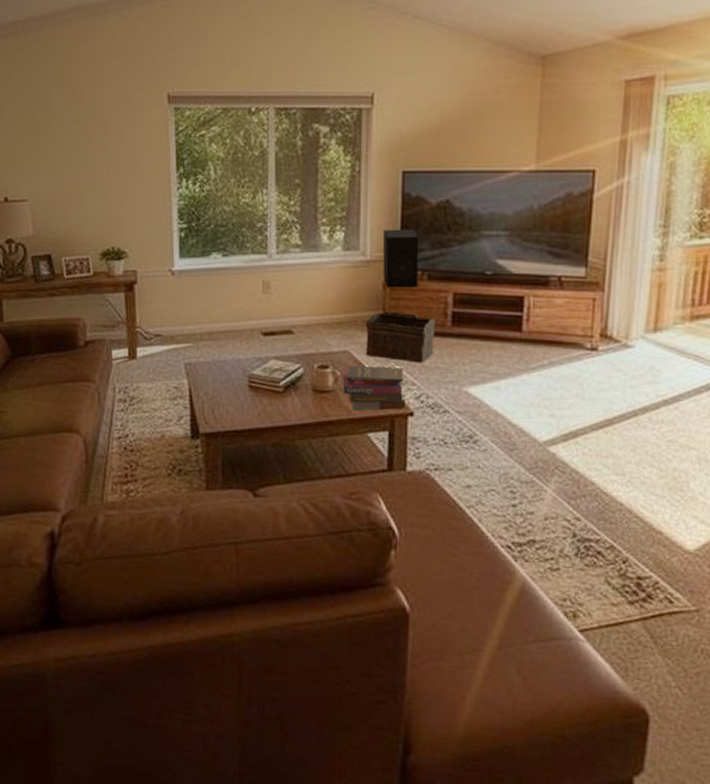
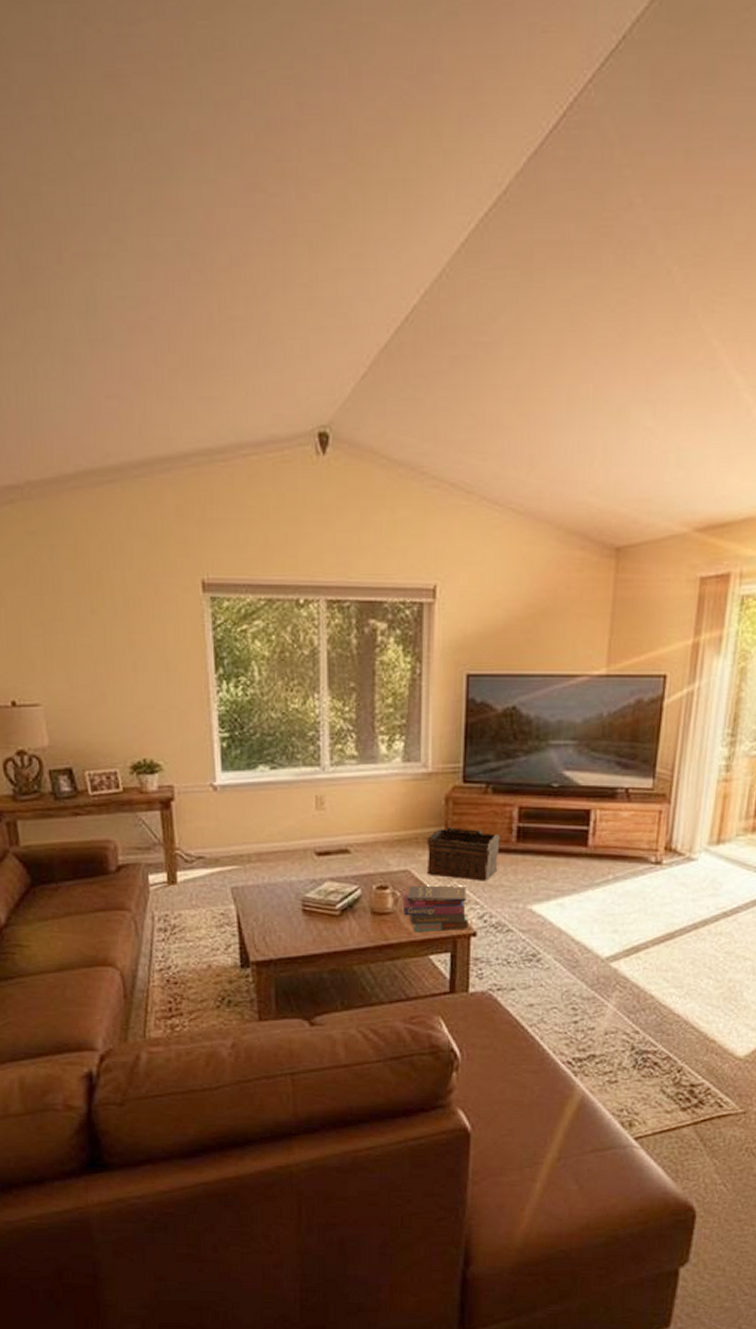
speaker: present [382,229,419,288] -> none [445,738,484,802]

